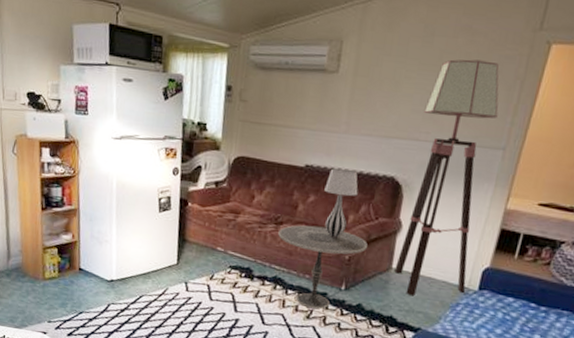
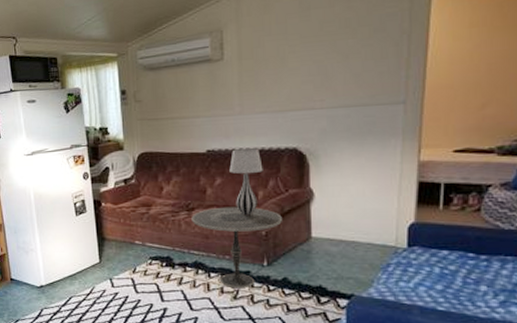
floor lamp: present [394,59,499,297] -> none [314,22,393,263]

